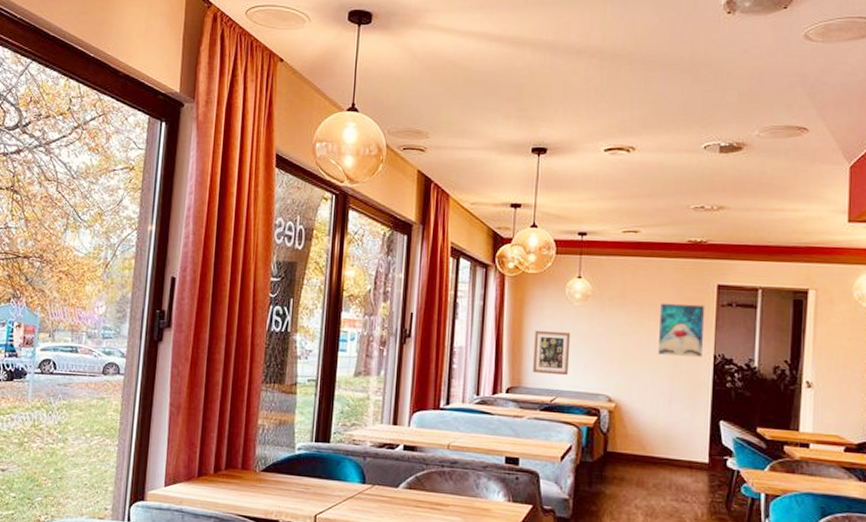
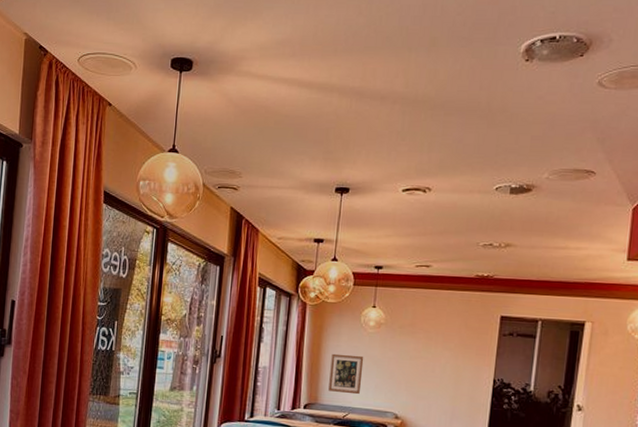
wall art: present [658,303,705,357] -> none [443,331,488,381]

